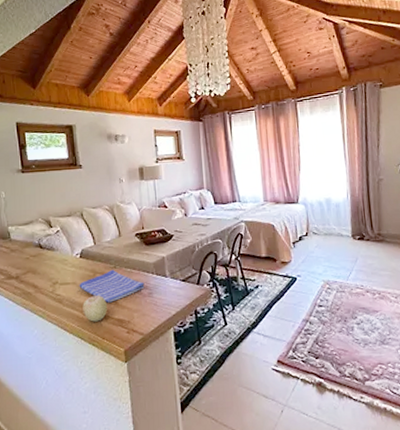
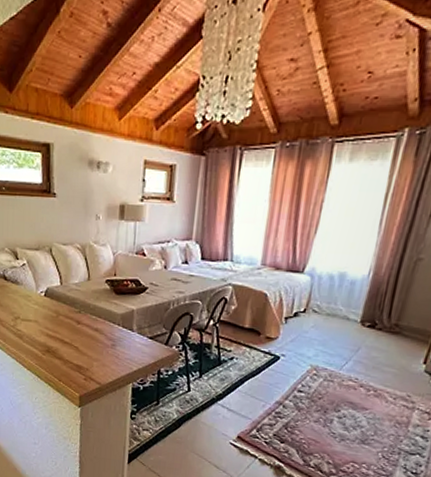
dish towel: present [79,269,145,303] -> none [41,313,109,347]
fruit: present [82,295,108,322] -> none [42,336,68,364]

